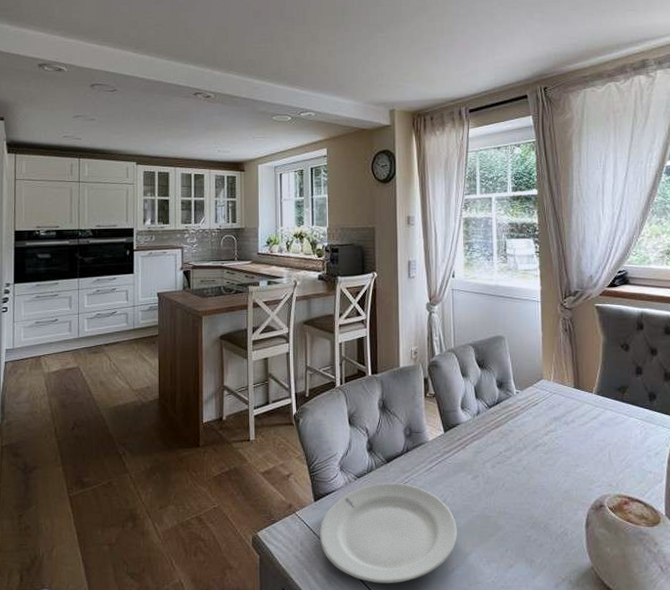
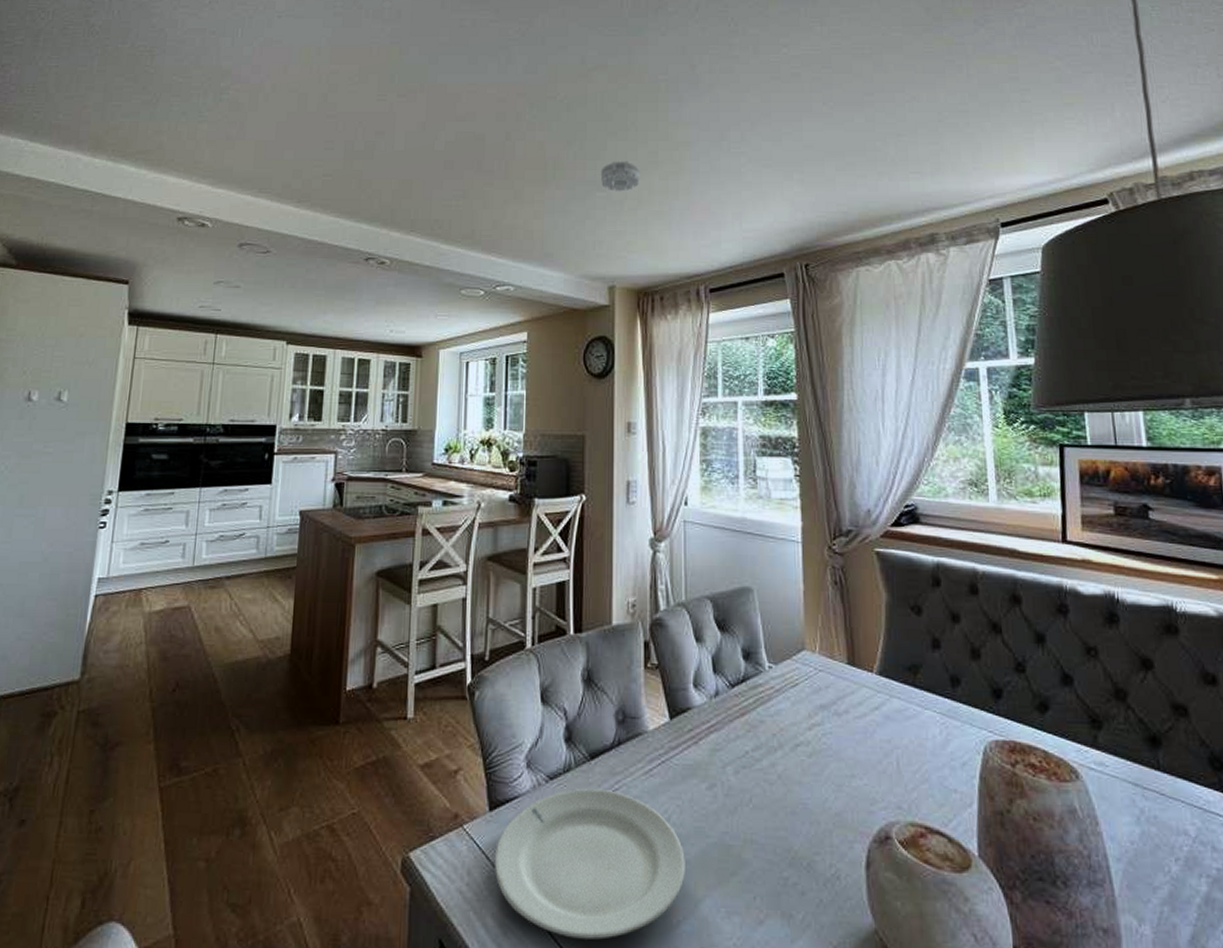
smoke detector: none [380,6,412,32] -> present [600,161,640,192]

